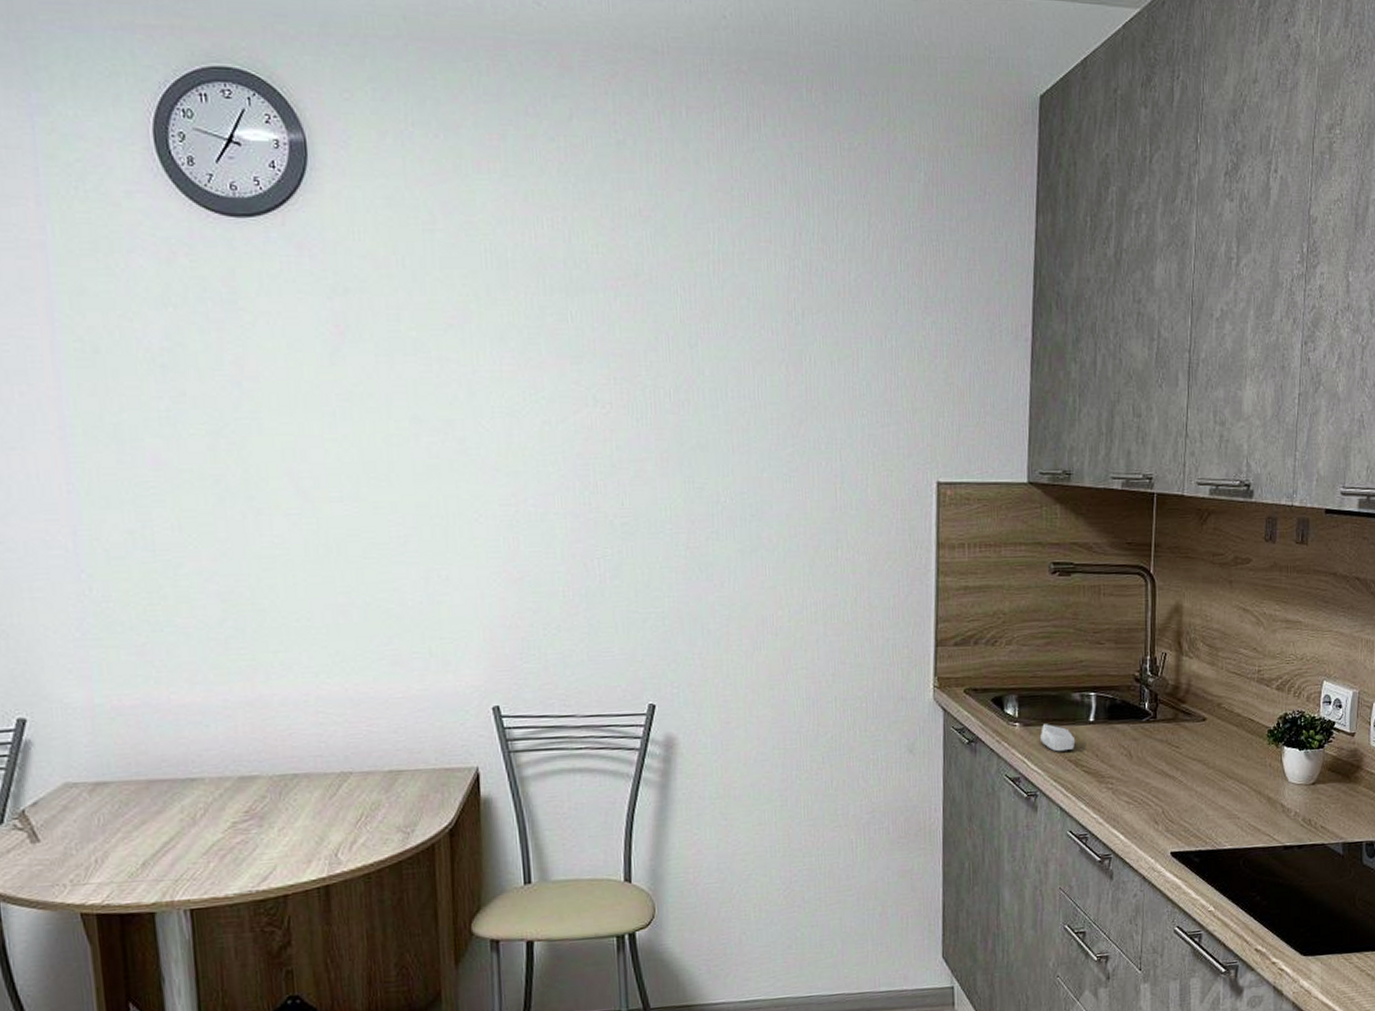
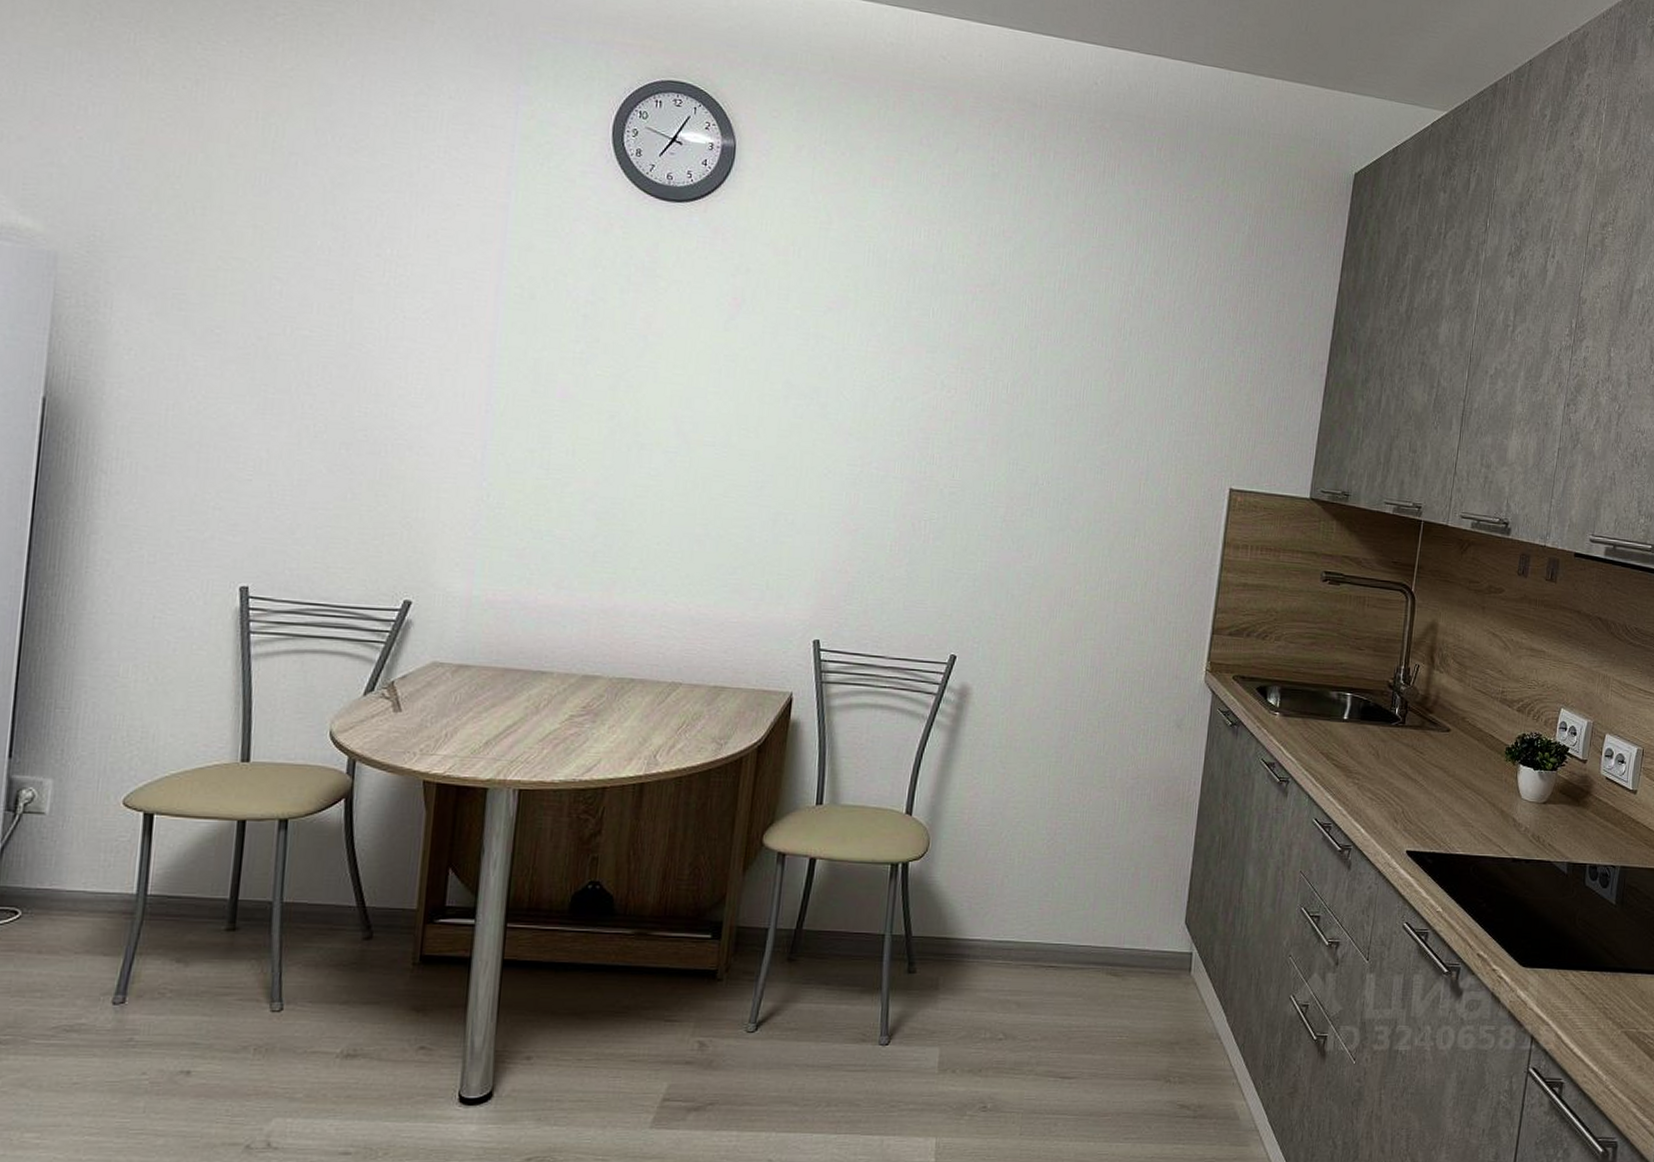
soap bar: present [1041,724,1074,752] -> none [1297,716,1328,744]

